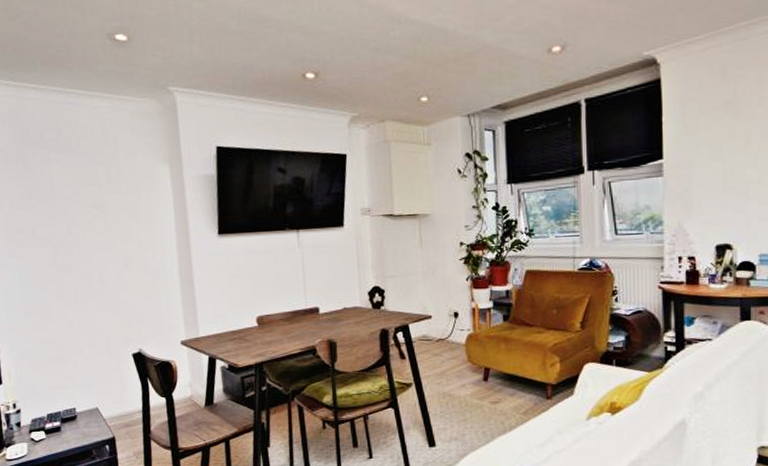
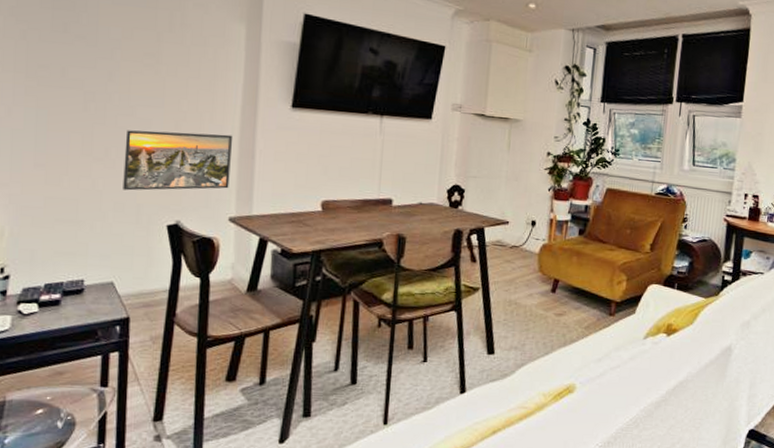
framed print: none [88,267,177,327] -> present [123,130,232,191]

